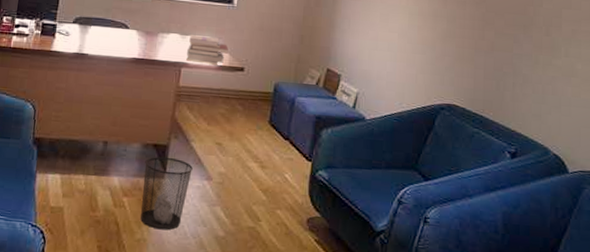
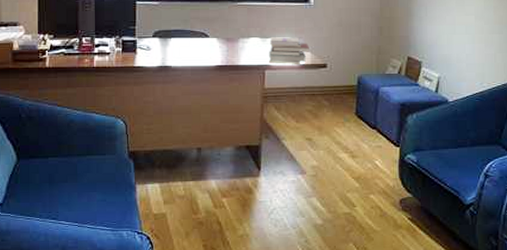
waste bin: present [141,156,193,230] -> none [239,156,286,224]

